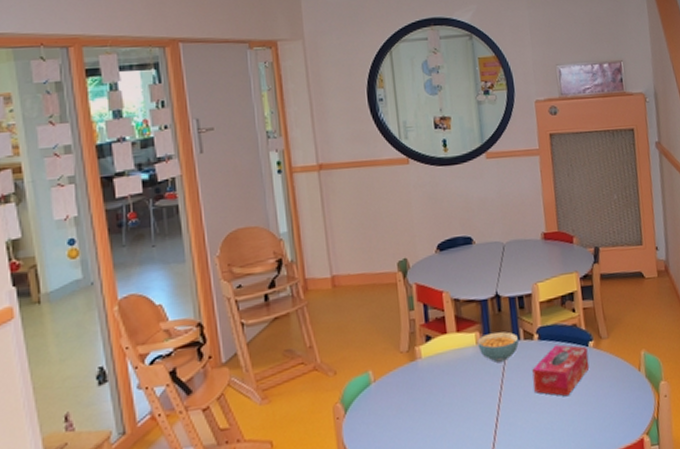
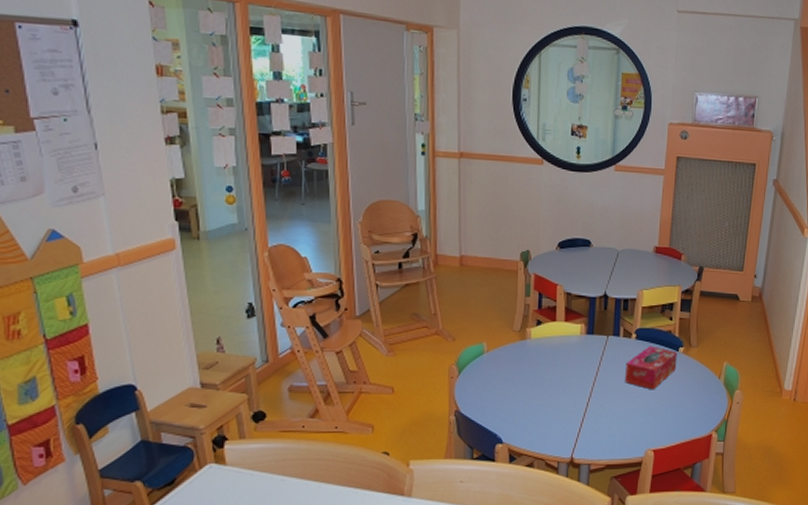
cereal bowl: present [477,331,519,362] -> none [581,326,618,352]

